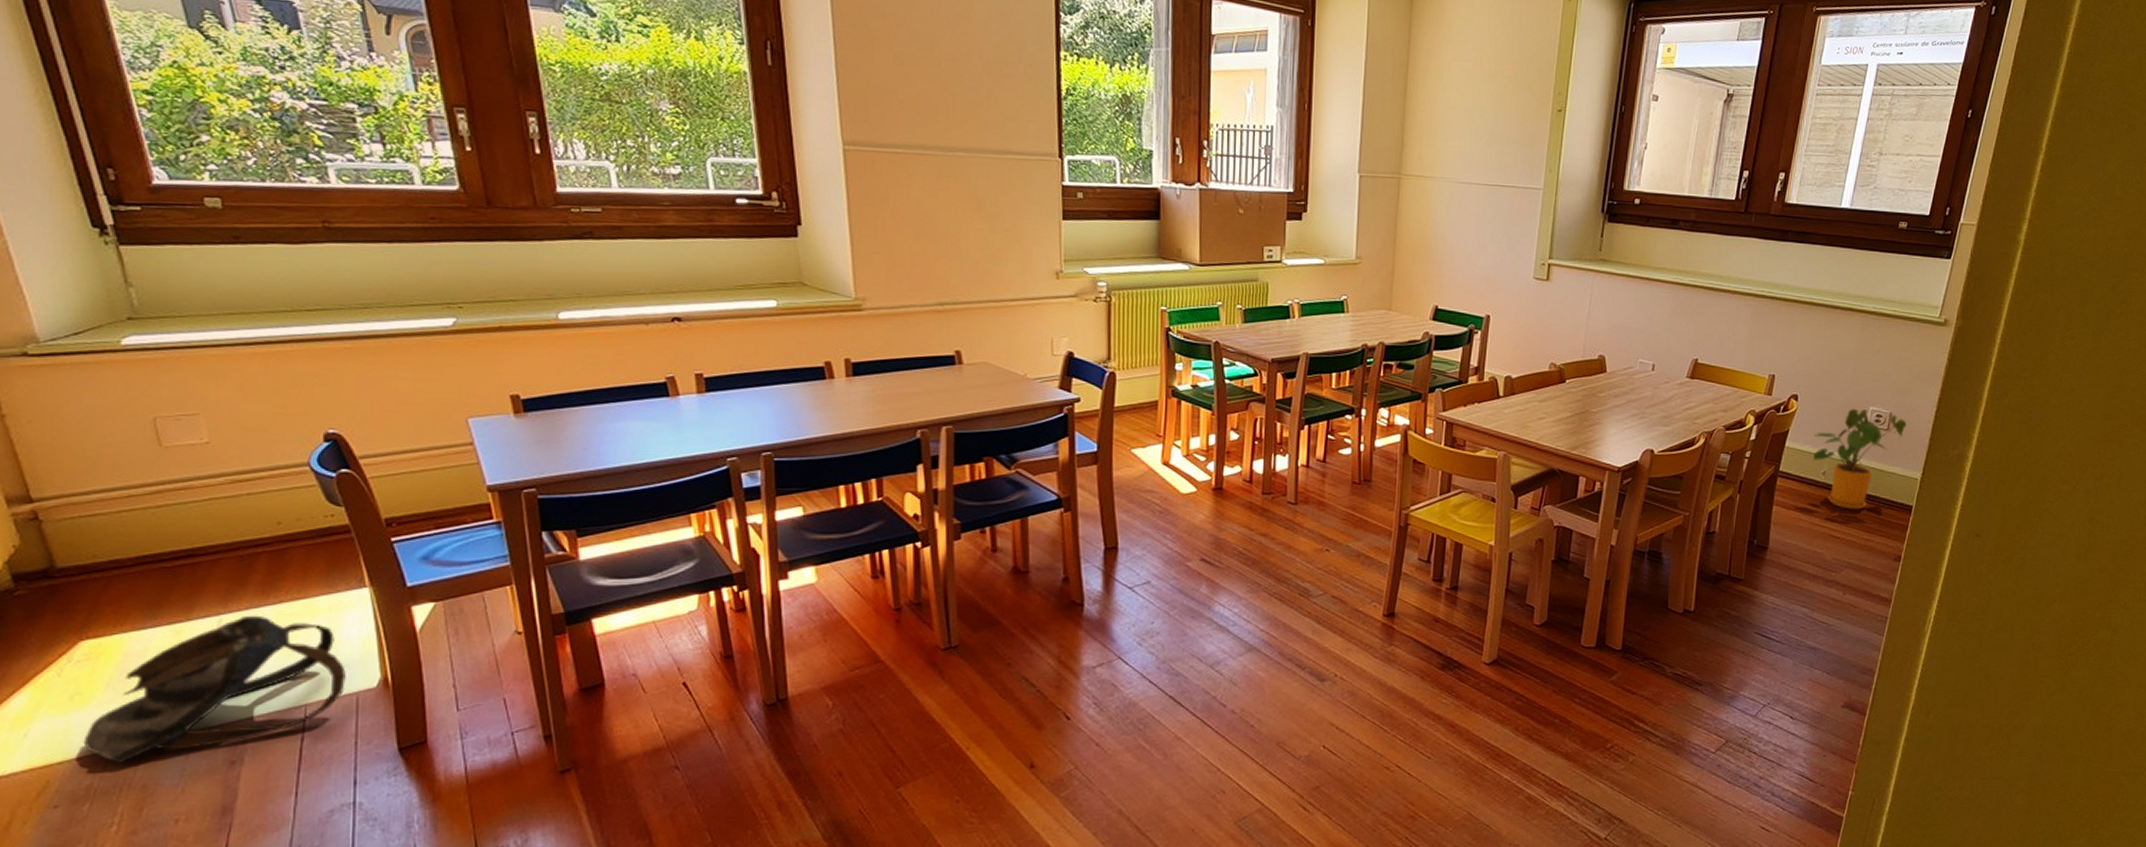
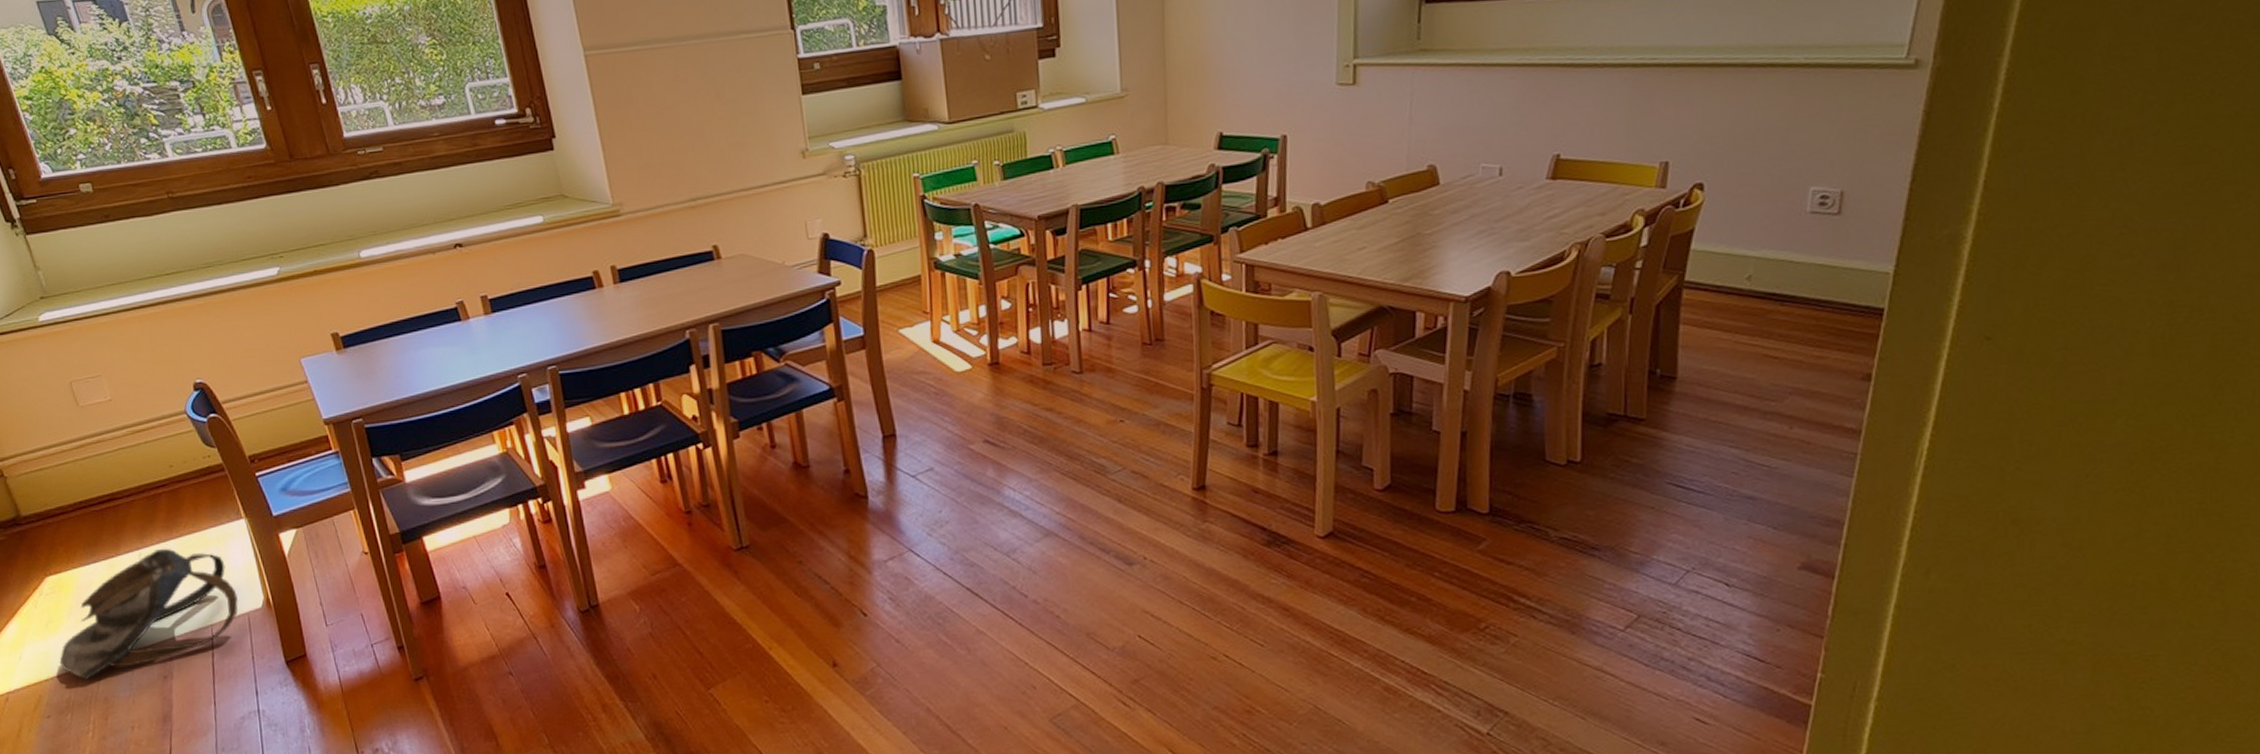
house plant: present [1812,409,1906,510] -> none [1729,191,1867,321]

